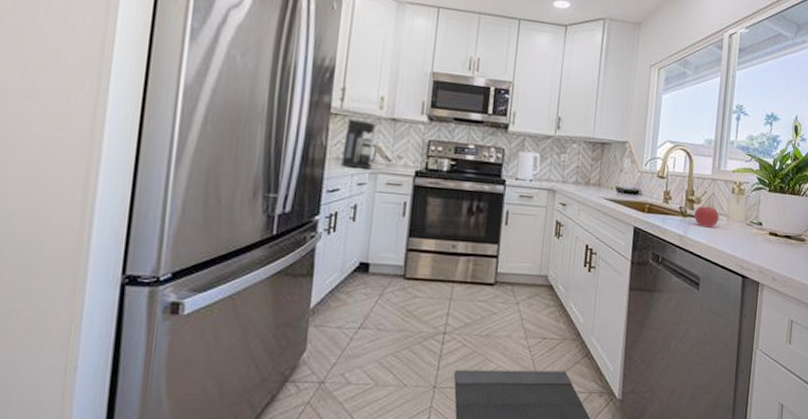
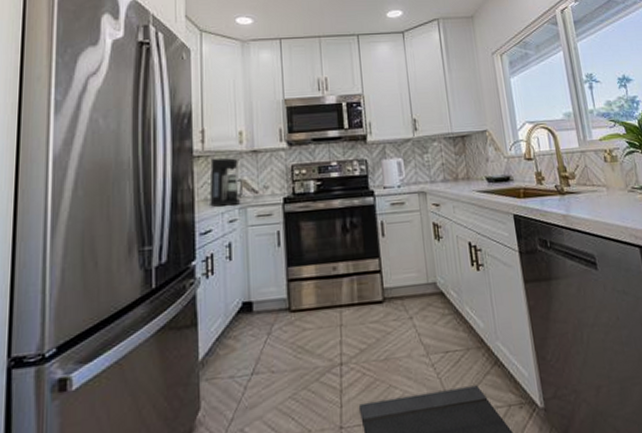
fruit: present [694,204,719,228] -> none [572,177,599,202]

